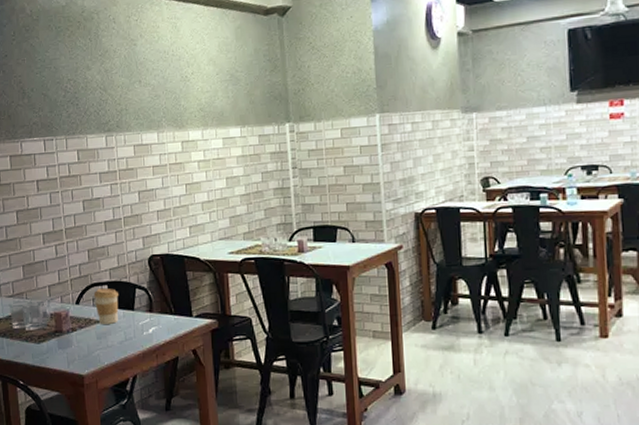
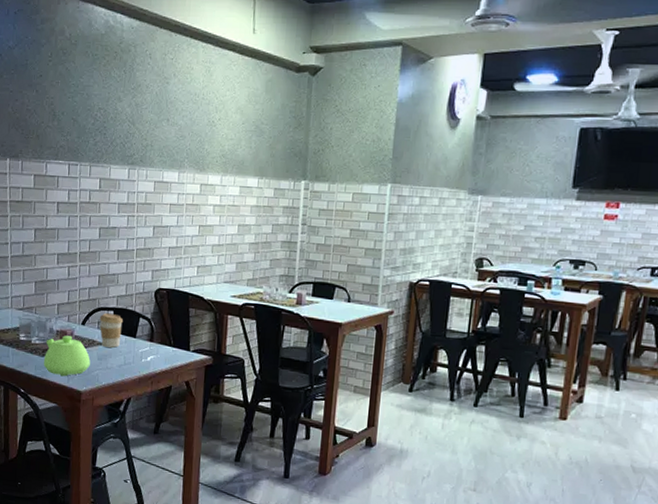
teapot: none [40,317,90,362] -> present [43,335,90,377]

